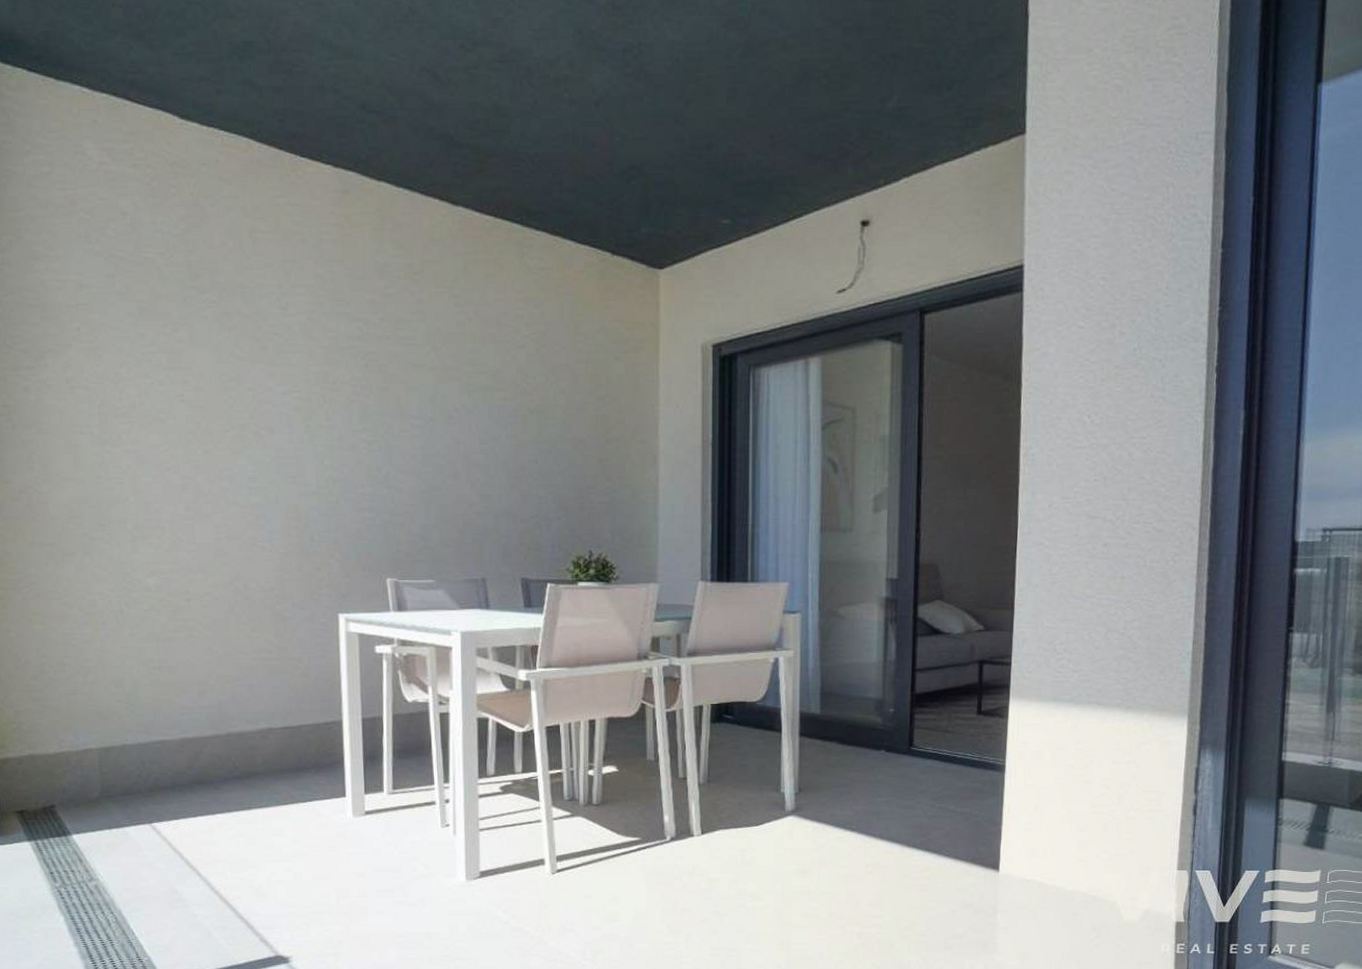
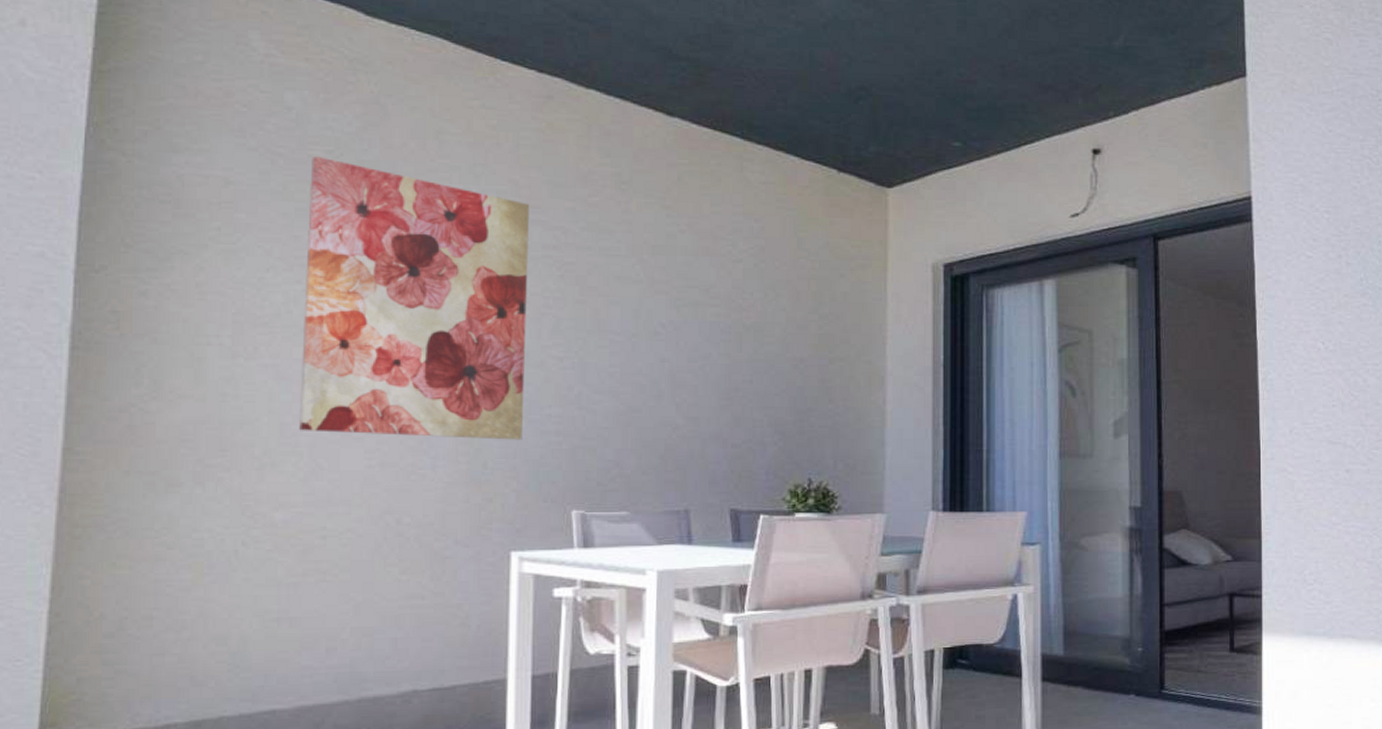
wall art: none [147,259,342,516] -> present [299,156,529,440]

